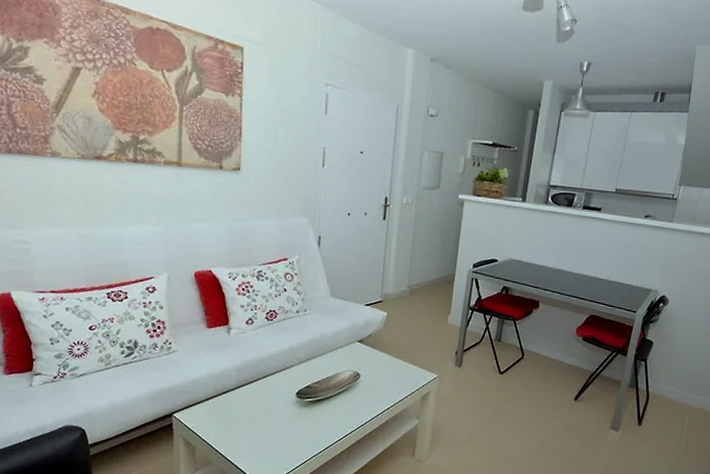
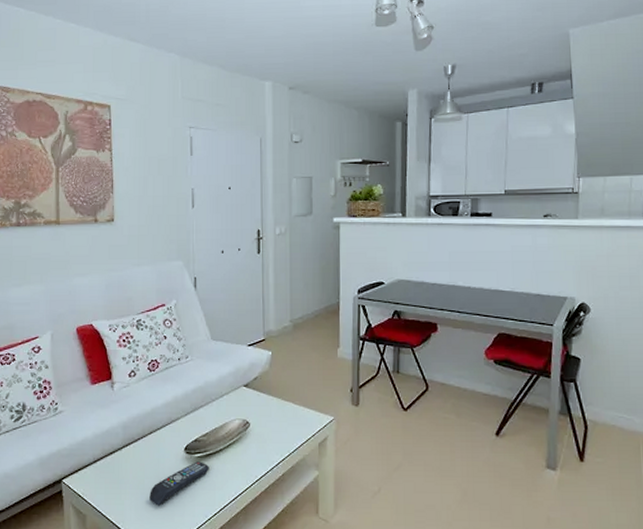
remote control: none [259,405,319,442] -> present [149,461,209,506]

